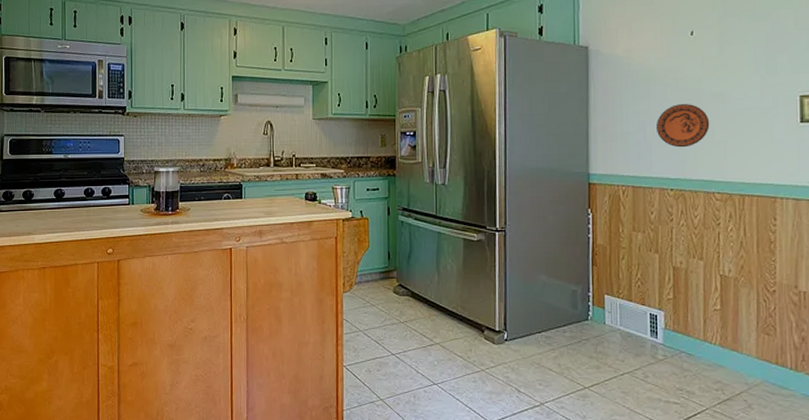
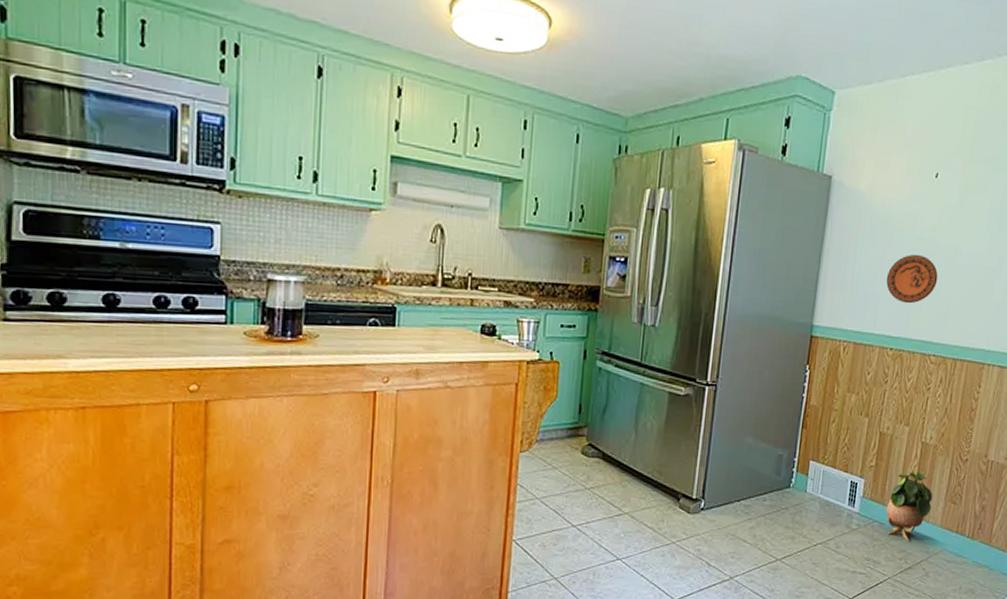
potted plant: none [692,302,743,373] -> present [885,471,933,542]

